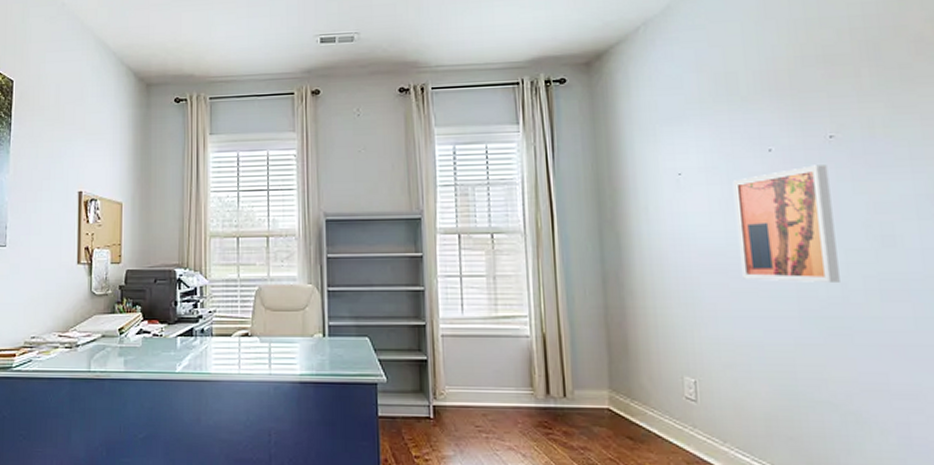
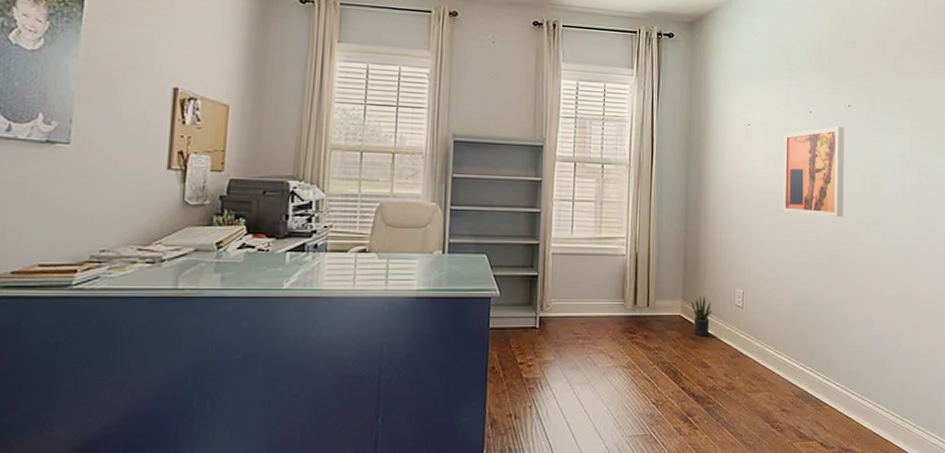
potted plant: none [621,385,654,436] -> present [690,296,713,337]

